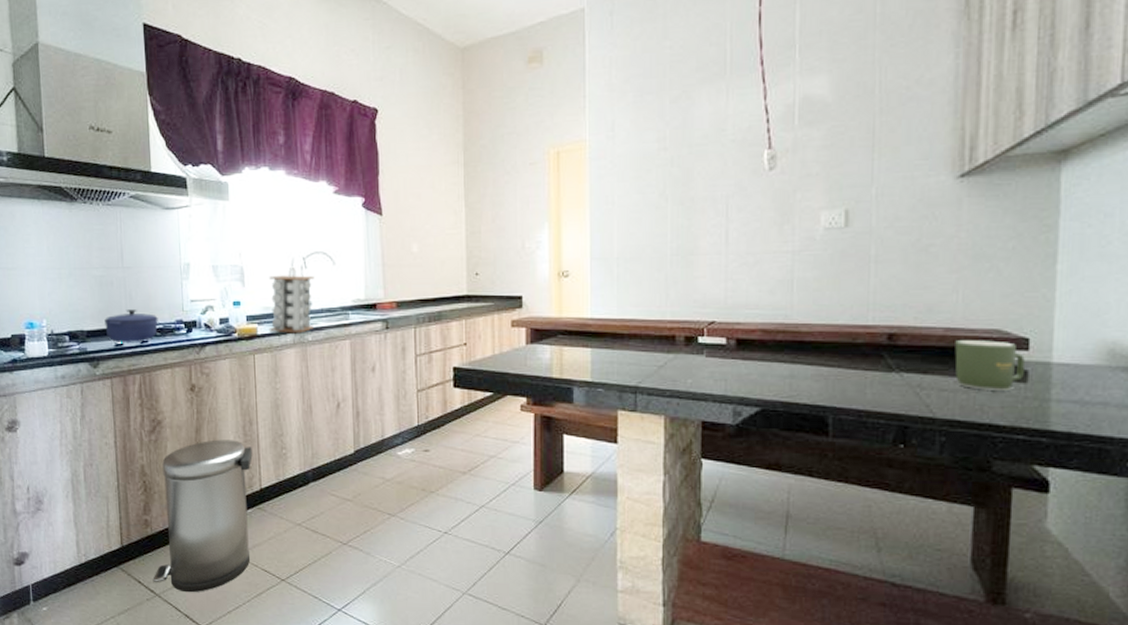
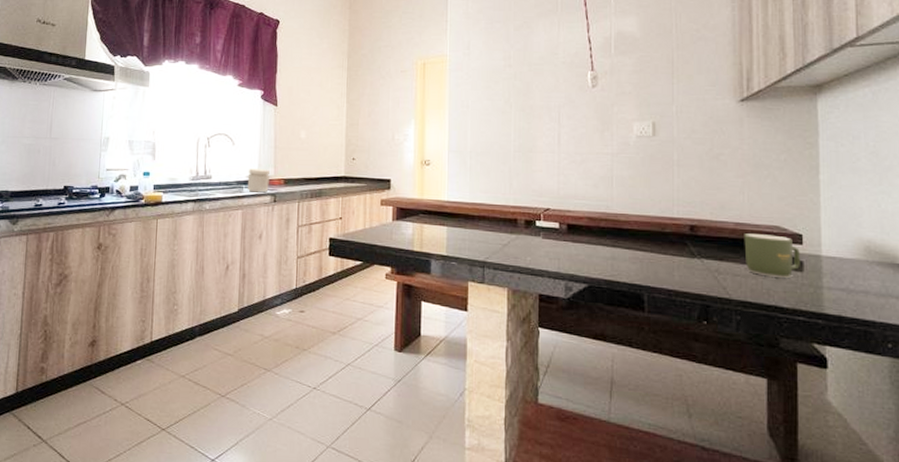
cooking pot: present [104,308,158,342] -> none [28,173,76,204]
pedal bin: present [153,439,253,593] -> none [41,294,147,440]
spice rack: present [268,266,315,334] -> none [172,145,216,203]
jar: none [353,291,379,319] -> present [247,169,270,193]

